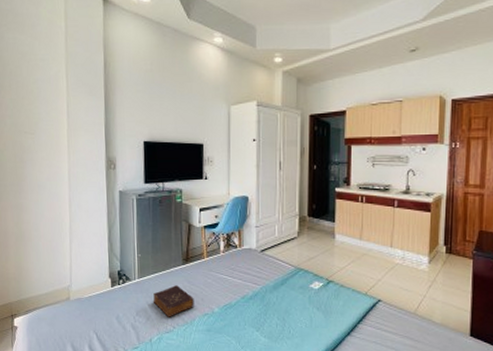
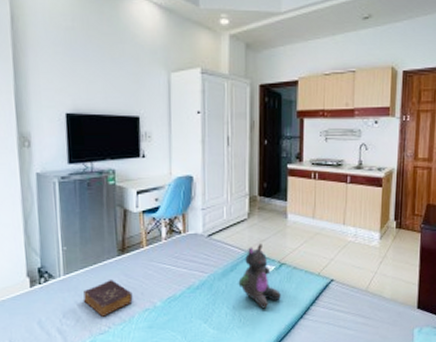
stuffed bear: none [288,261,328,323] -> present [238,243,281,309]

